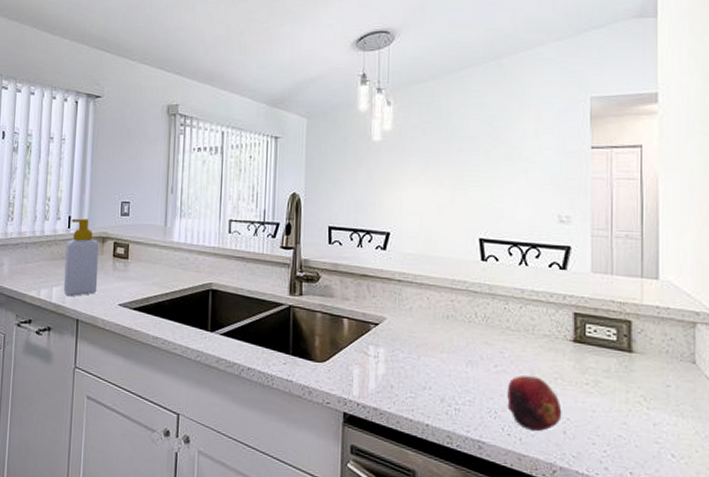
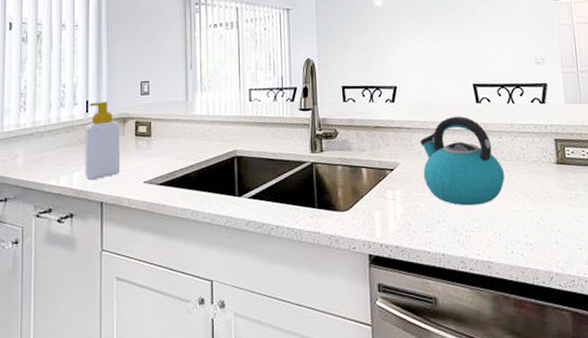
kettle: none [411,273,508,377] -> present [420,116,505,206]
fruit: present [507,375,562,431] -> none [507,198,554,245]

